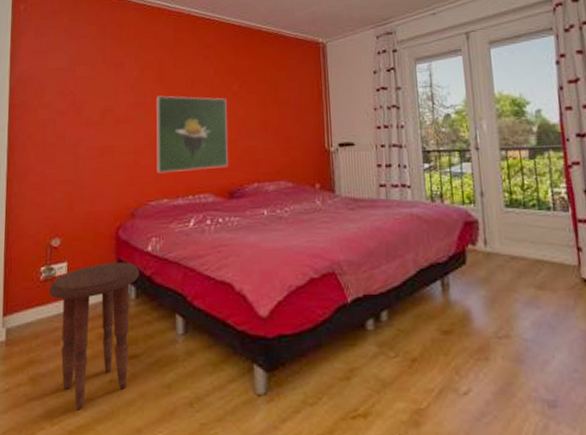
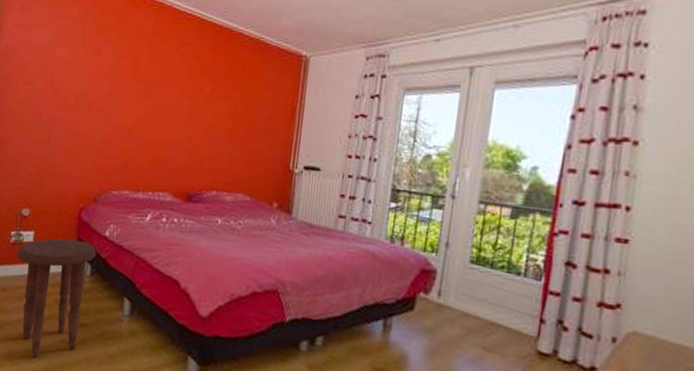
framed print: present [156,95,228,174] -> none [121,88,197,170]

